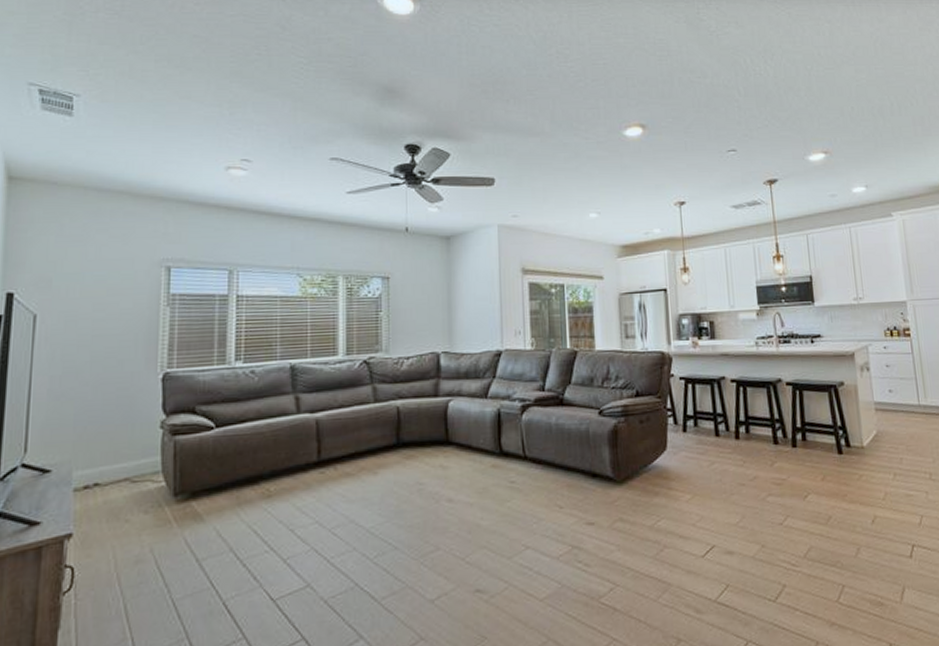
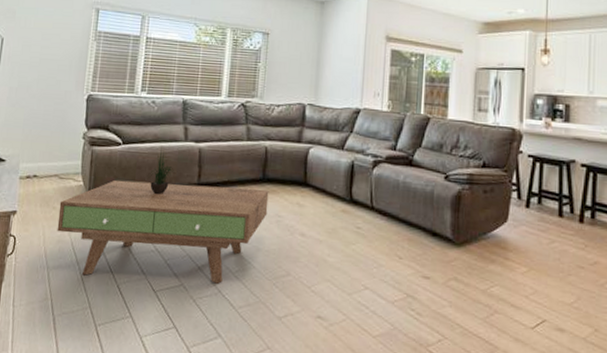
coffee table: none [133,455,406,599] -> present [57,179,269,284]
potted plant: none [251,424,286,483] -> present [147,147,174,195]

